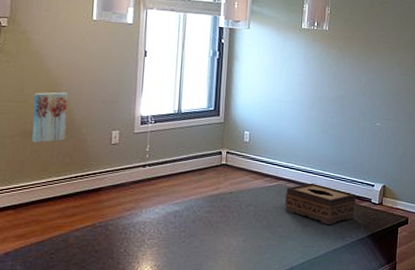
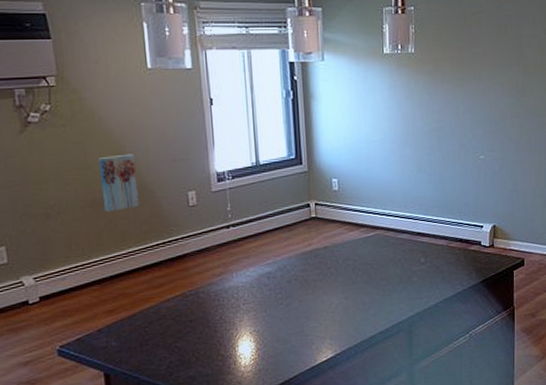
tissue box: present [285,183,357,224] -> none [385,229,465,273]

